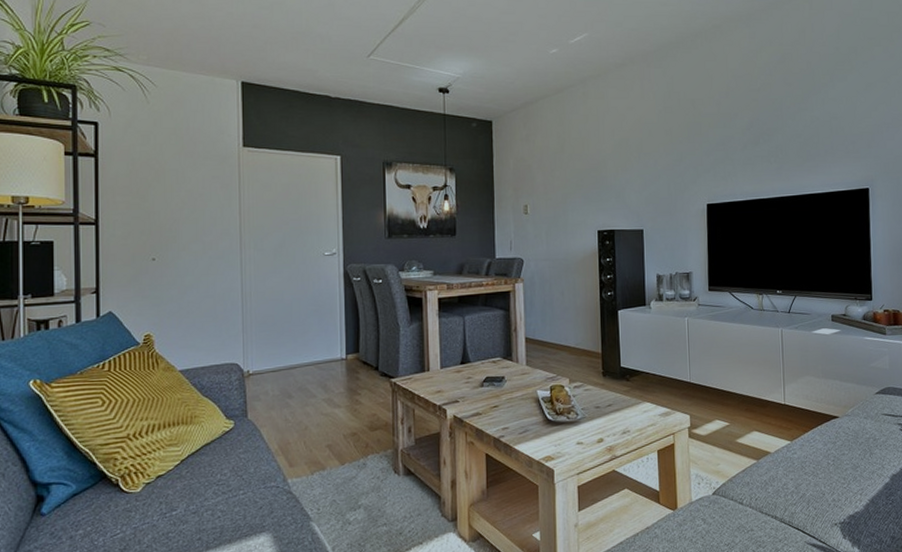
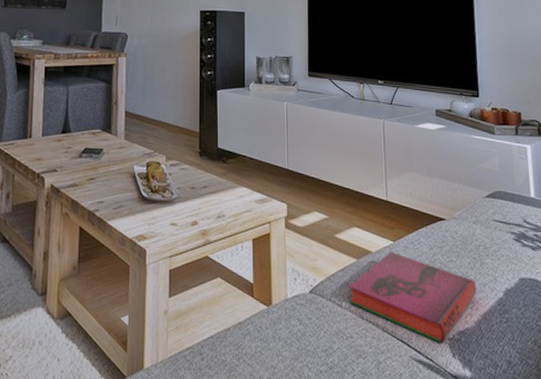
hardback book: none [749,451,866,527] -> present [348,252,477,343]

